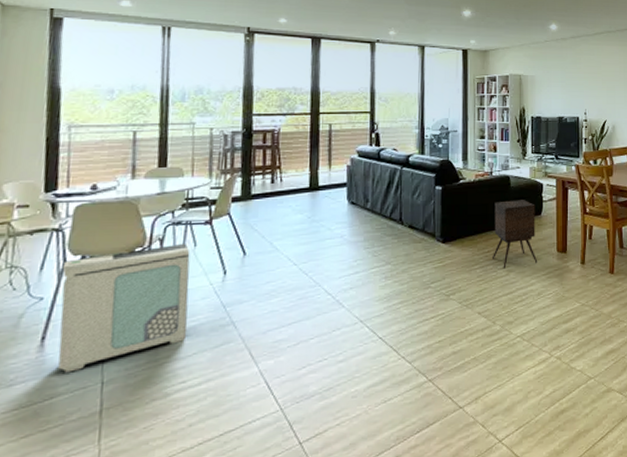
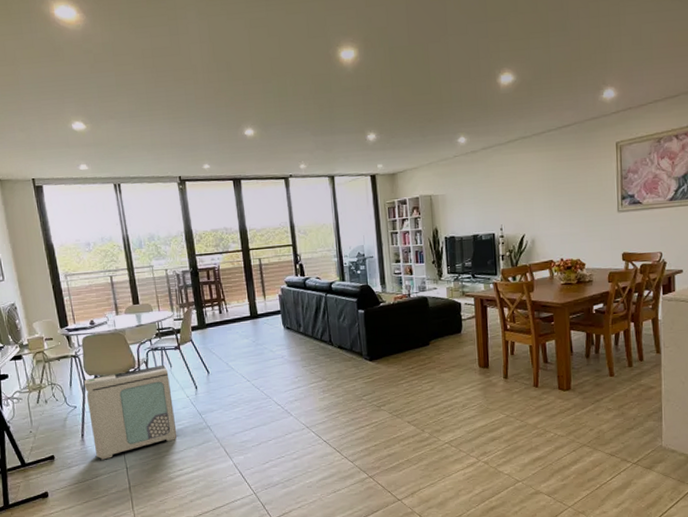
side table: present [493,200,538,269] -> none [414,319,461,384]

